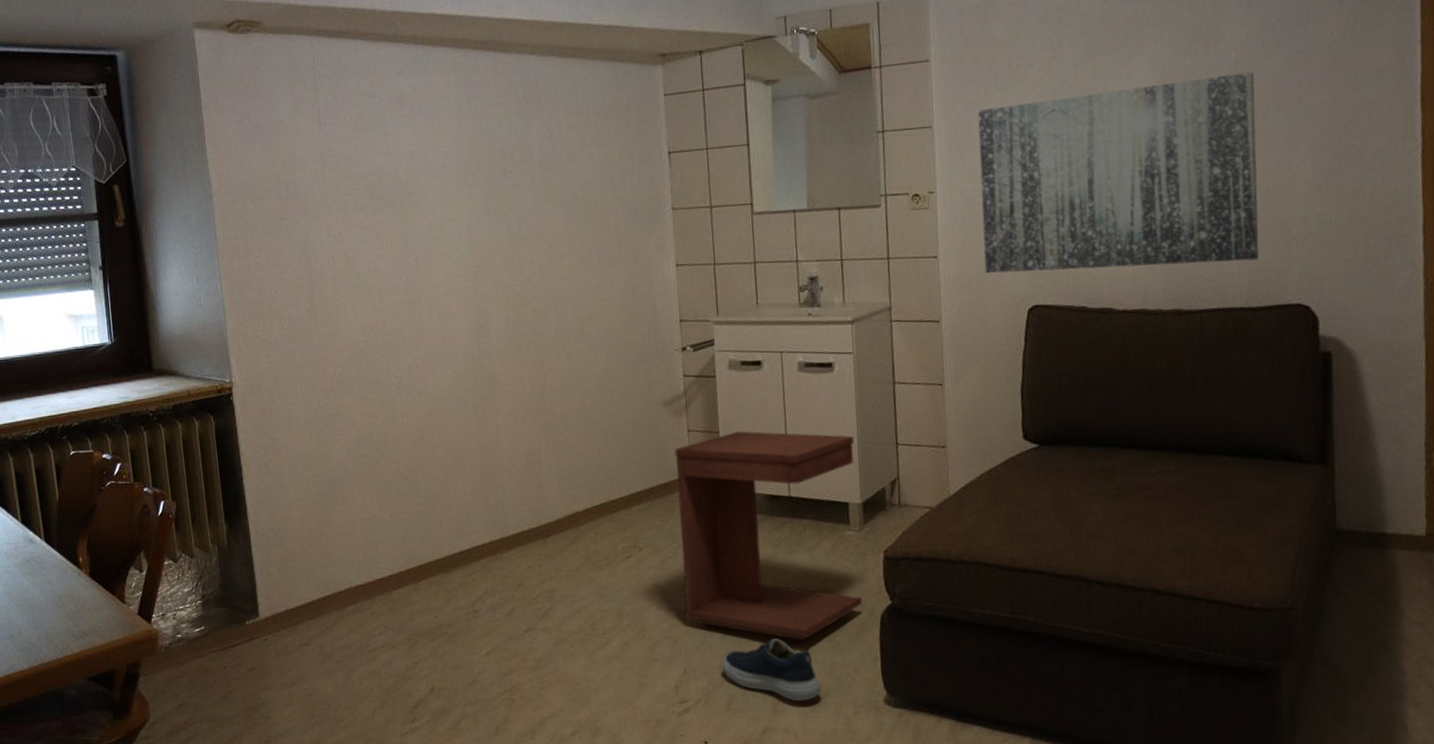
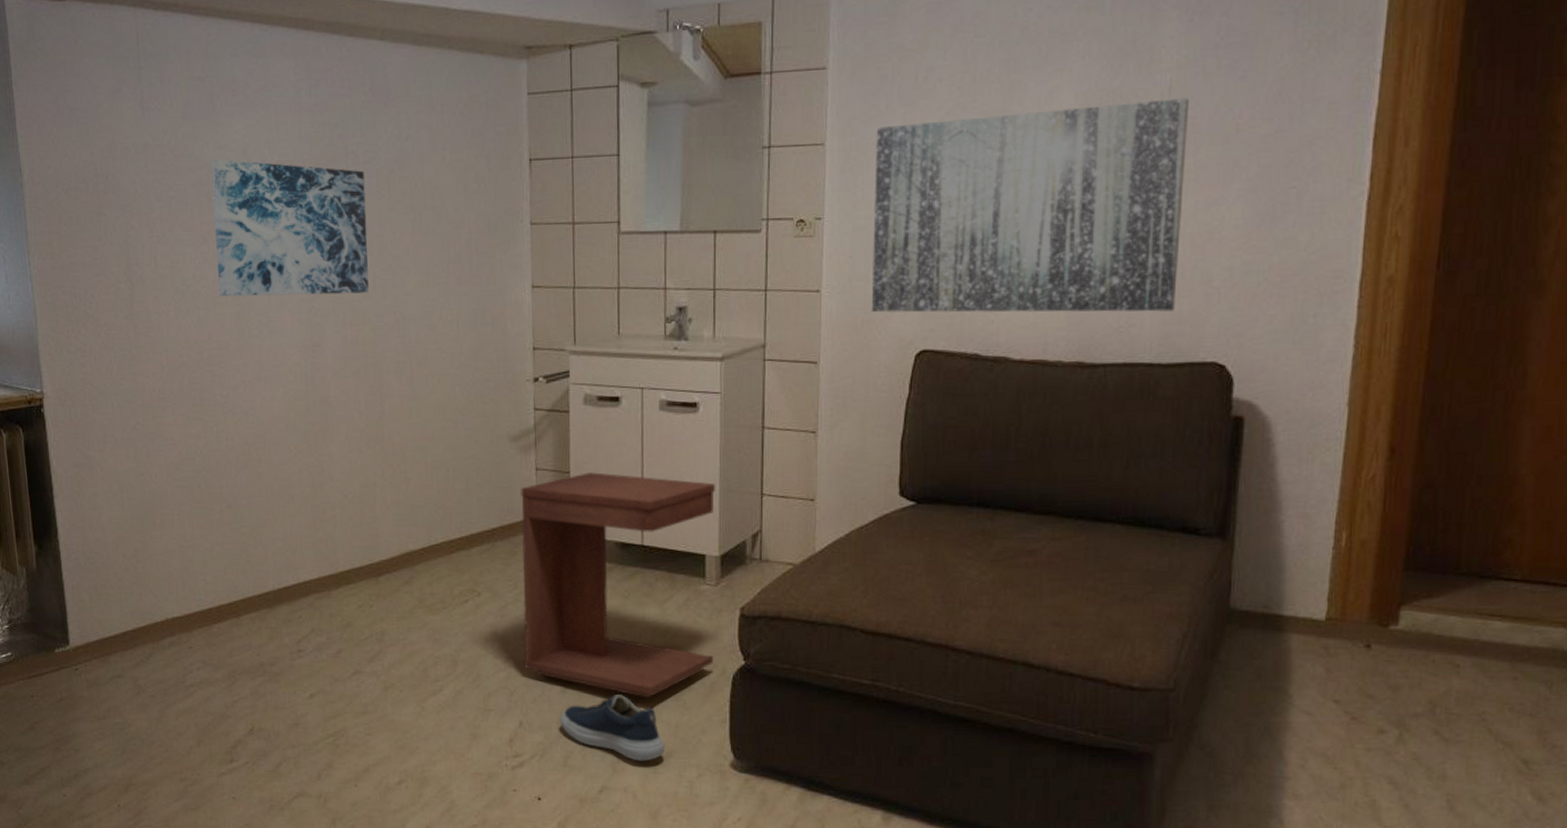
wall art: none [381,164,528,287] -> present [211,159,369,297]

